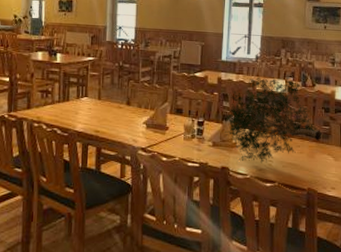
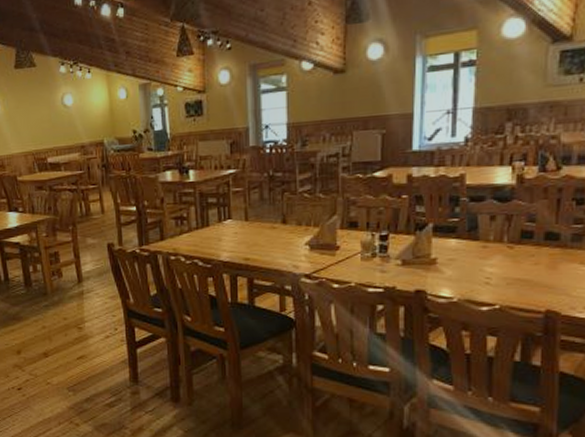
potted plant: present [225,75,322,164] -> none [419,158,571,282]

